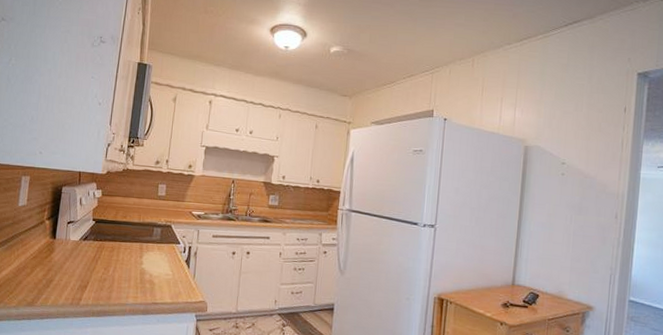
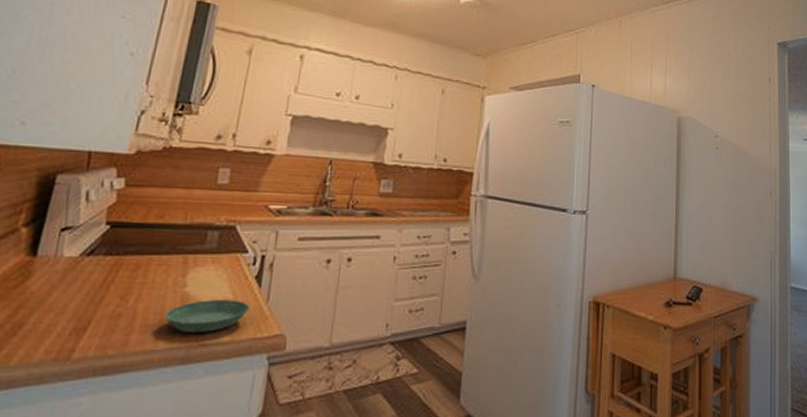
saucer: none [131,274,183,296] -> present [164,299,250,332]

